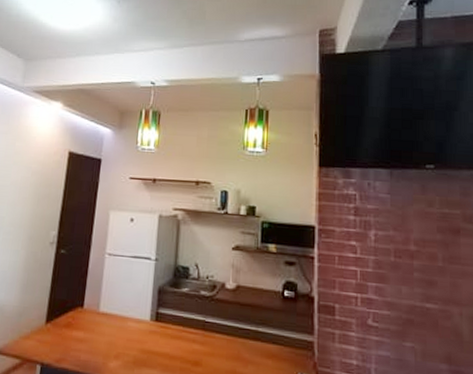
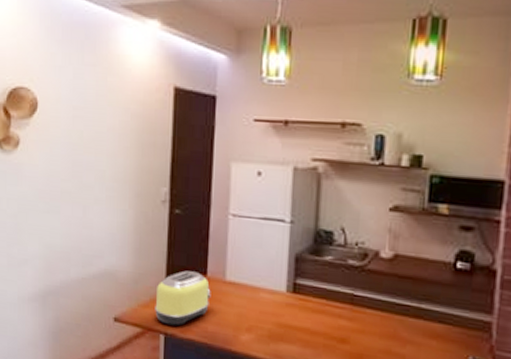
toaster: none [34,303,86,356] -> present [155,270,211,327]

